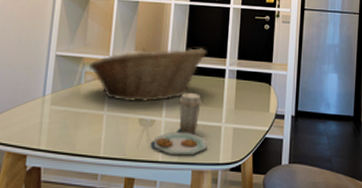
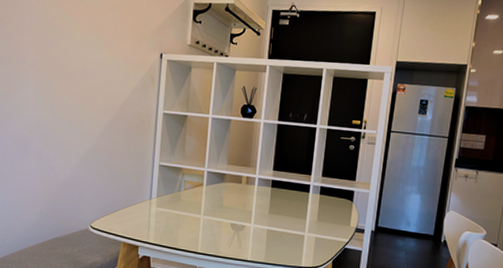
fruit basket: present [88,48,207,102] -> none [187,162,293,210]
plate: present [150,93,208,154] -> none [240,204,292,257]

